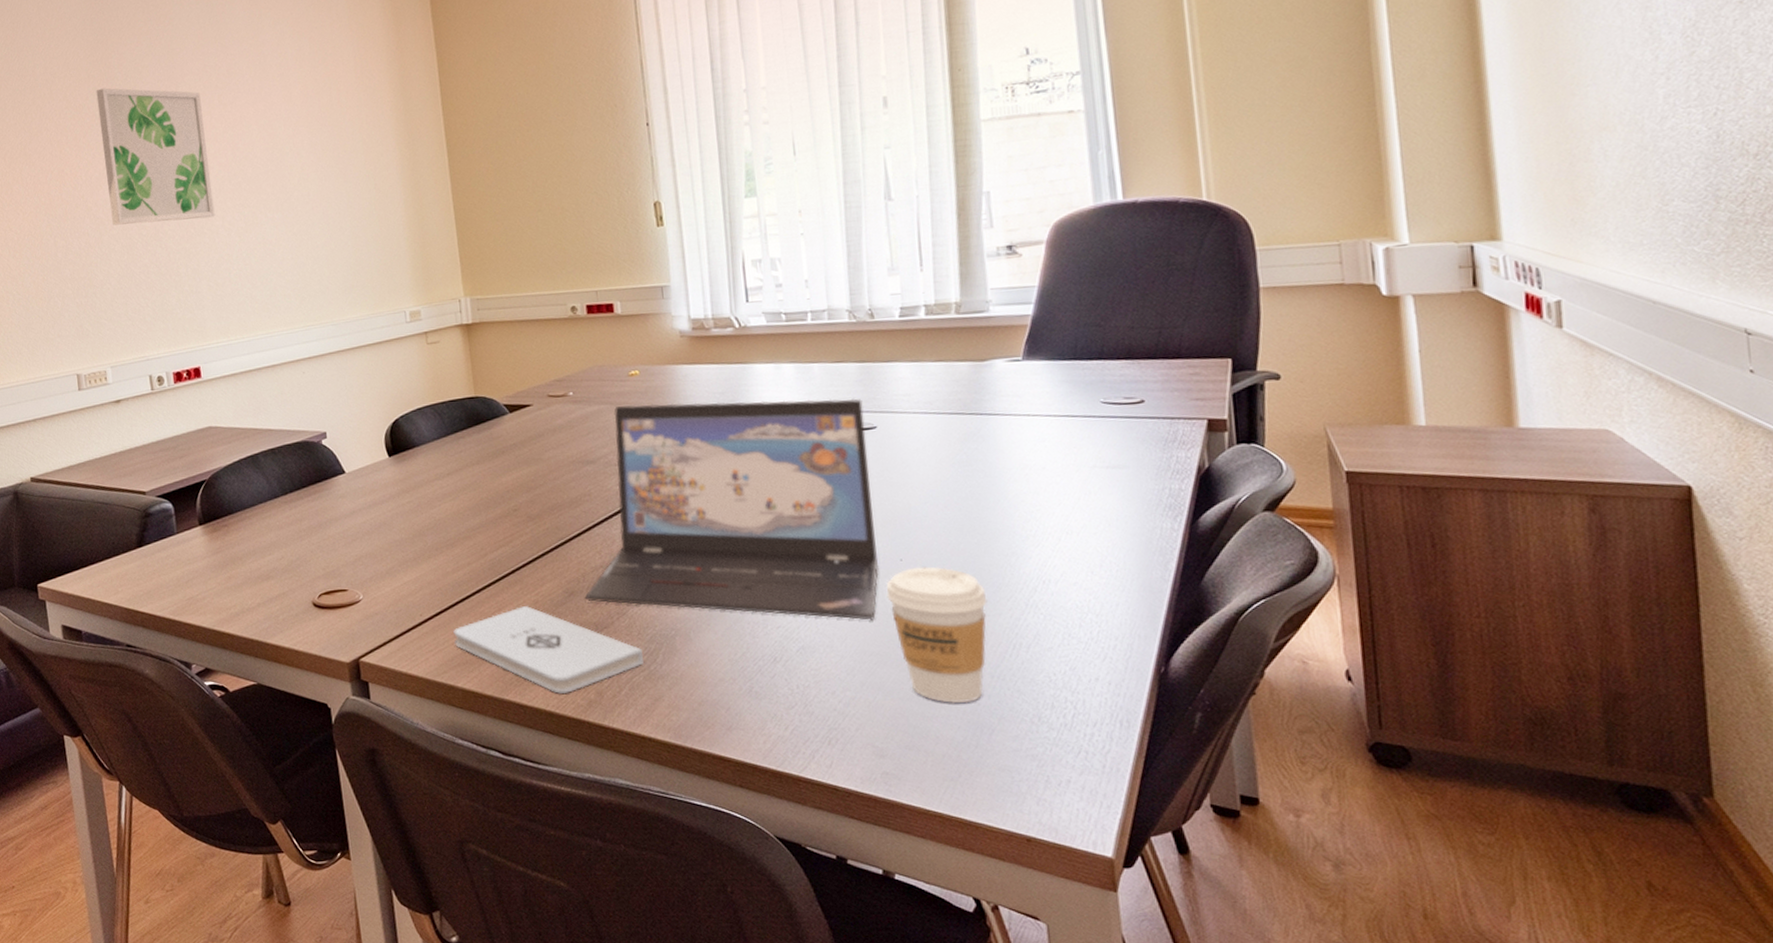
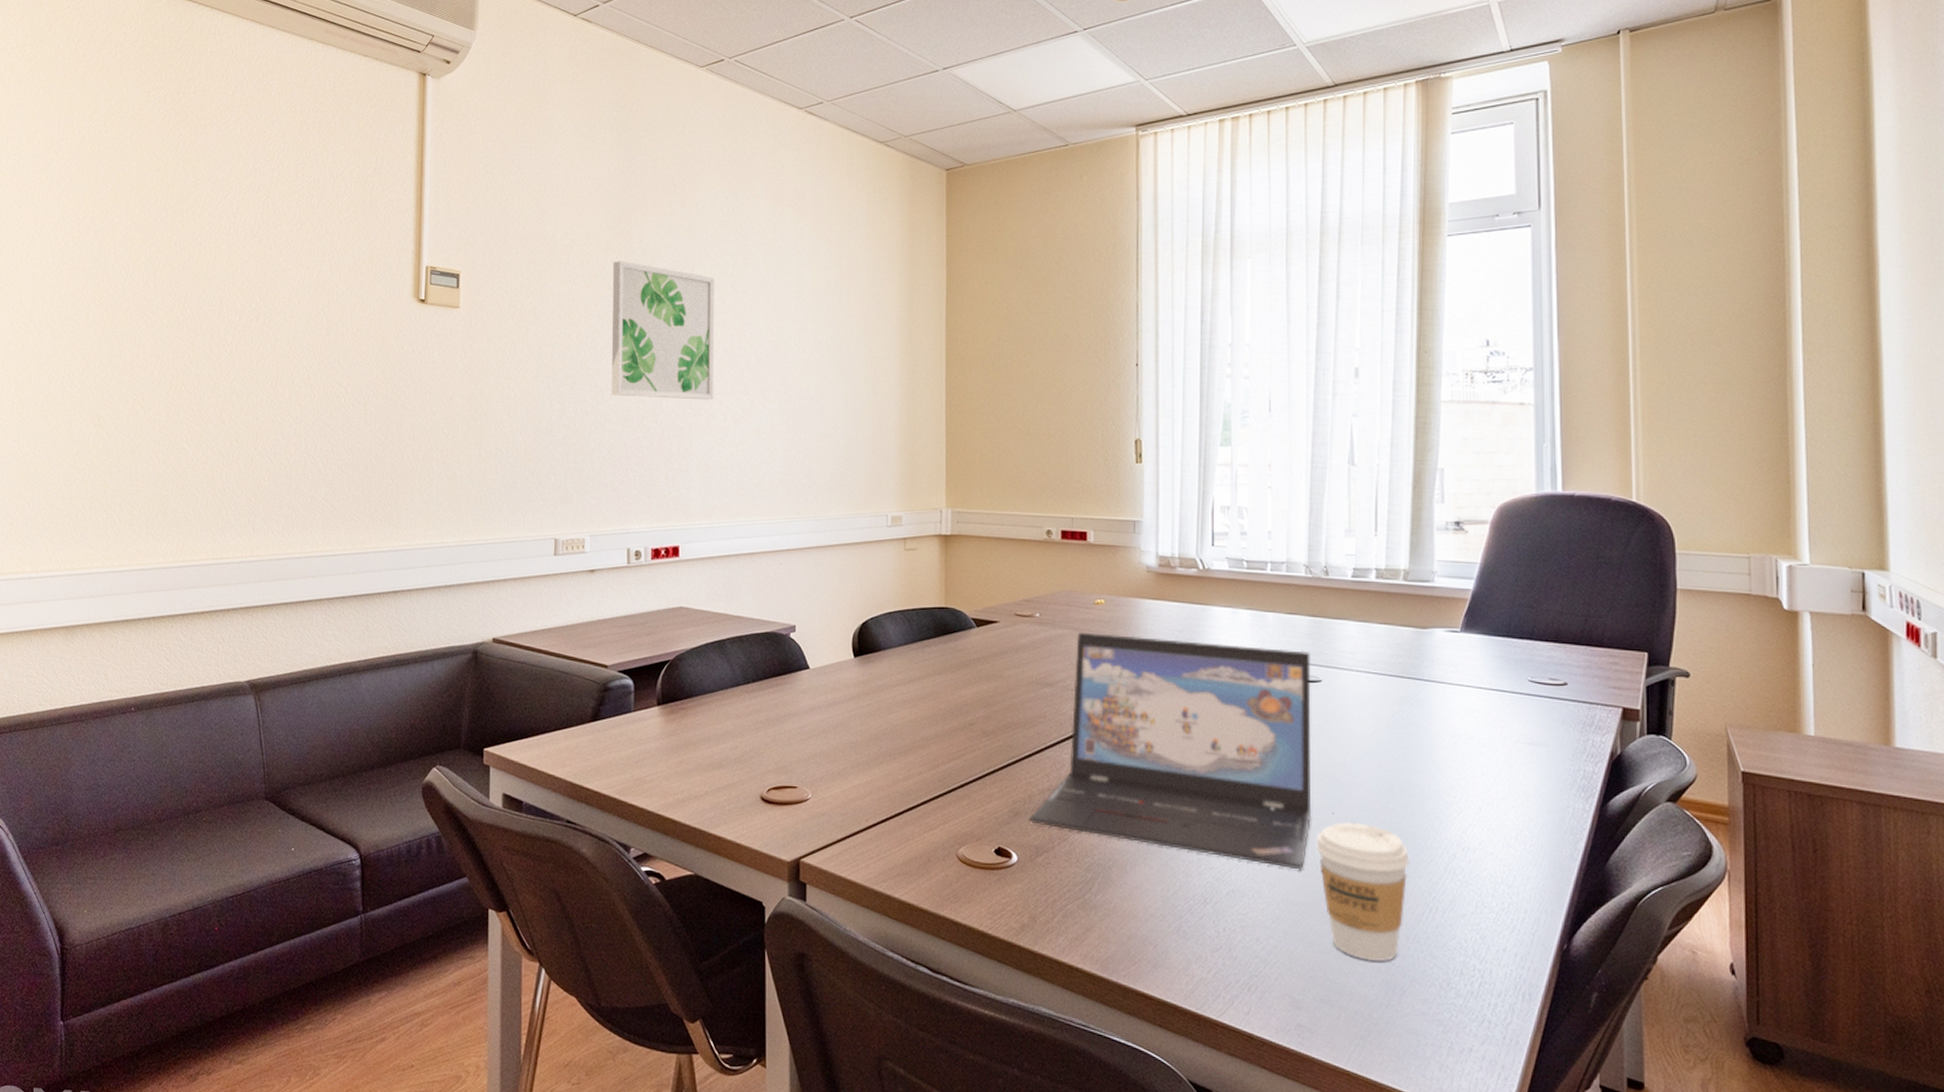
notepad: present [453,605,644,694] -> none [897,821,1079,914]

